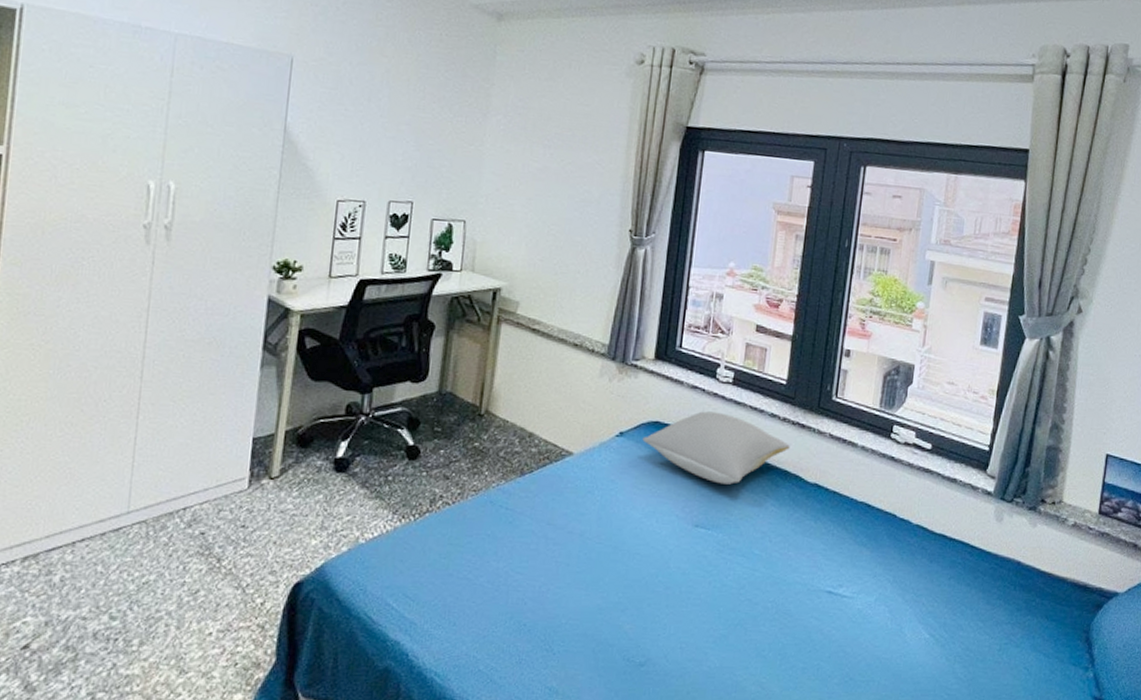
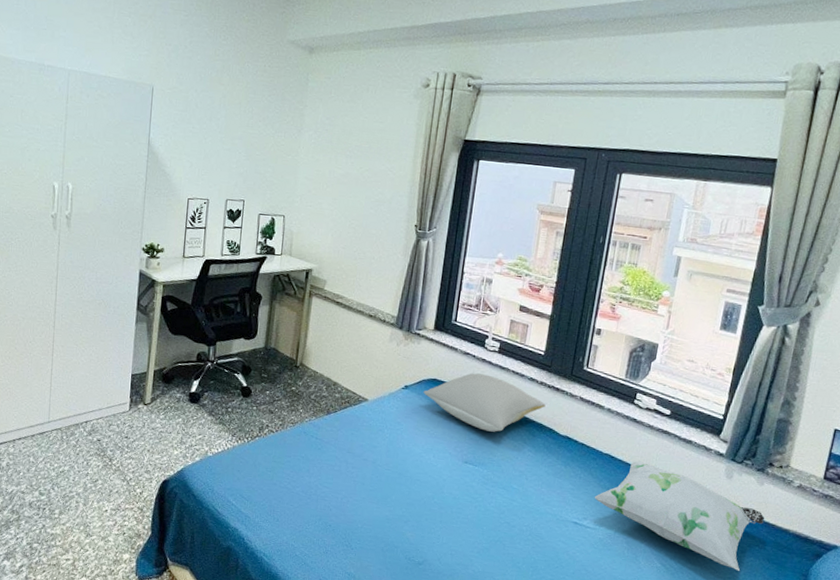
decorative pillow: none [850,508,1041,634] -> present [594,461,765,571]

